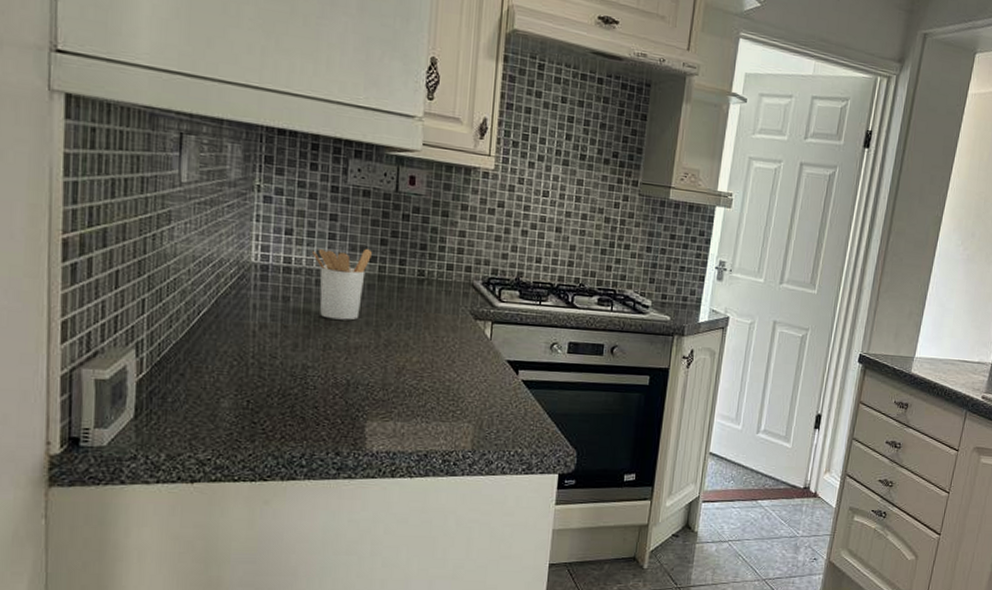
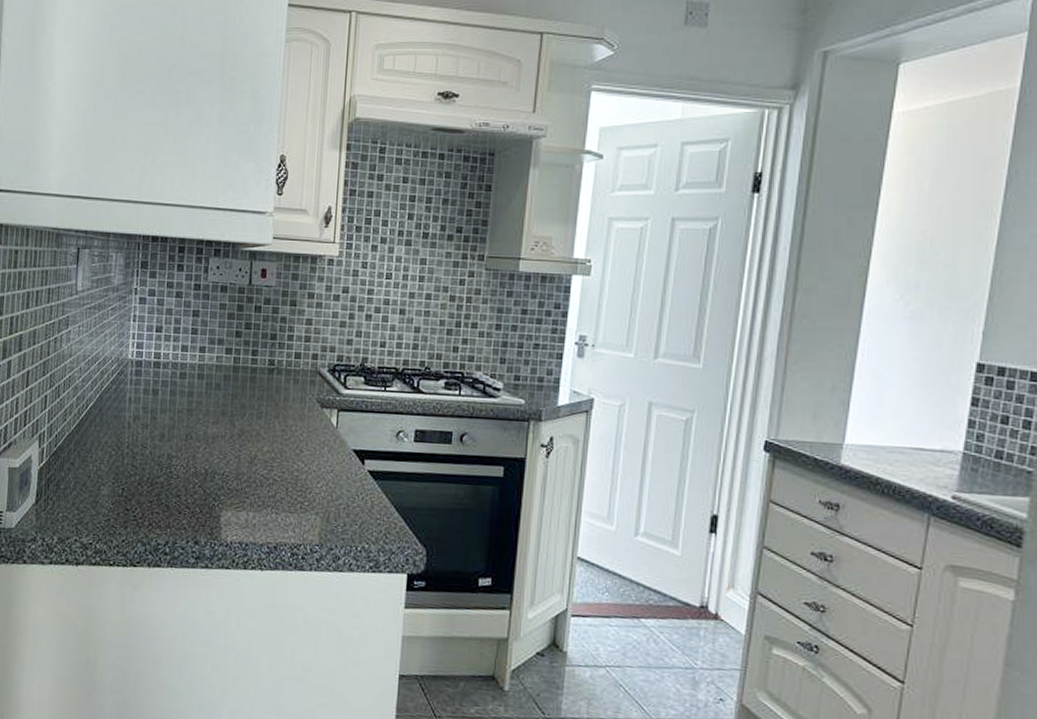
utensil holder: present [312,249,372,321] -> none [178,342,228,411]

